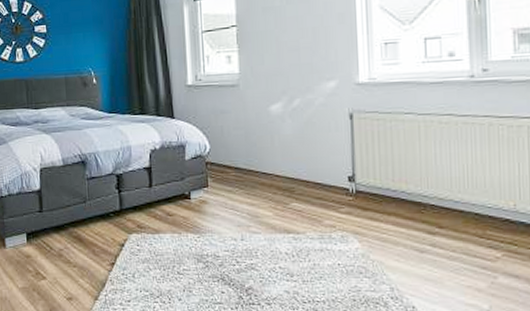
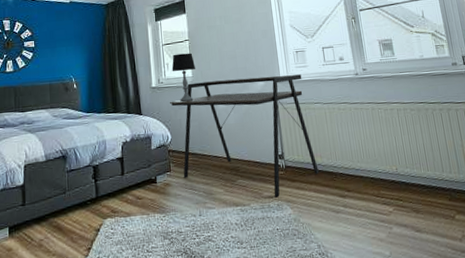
desk: none [209,74,402,227] -> present [170,74,319,198]
table lamp: none [213,42,245,105] -> present [172,53,196,102]

